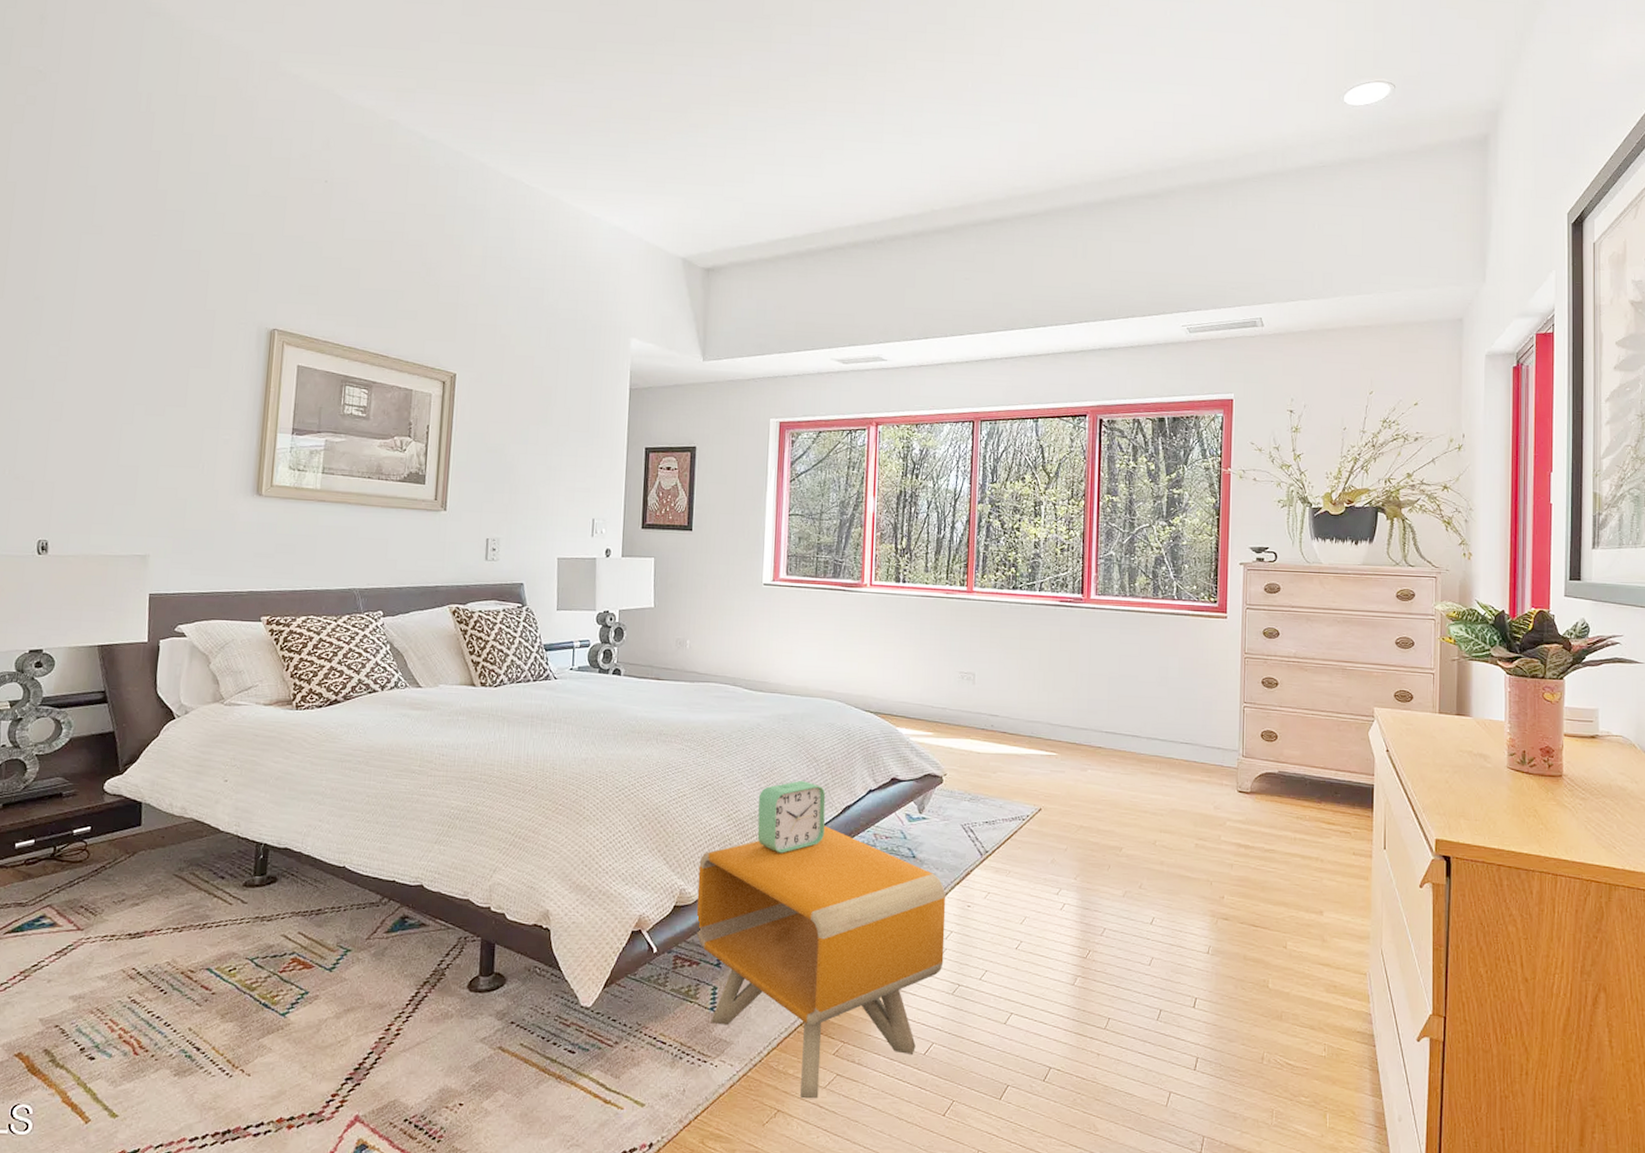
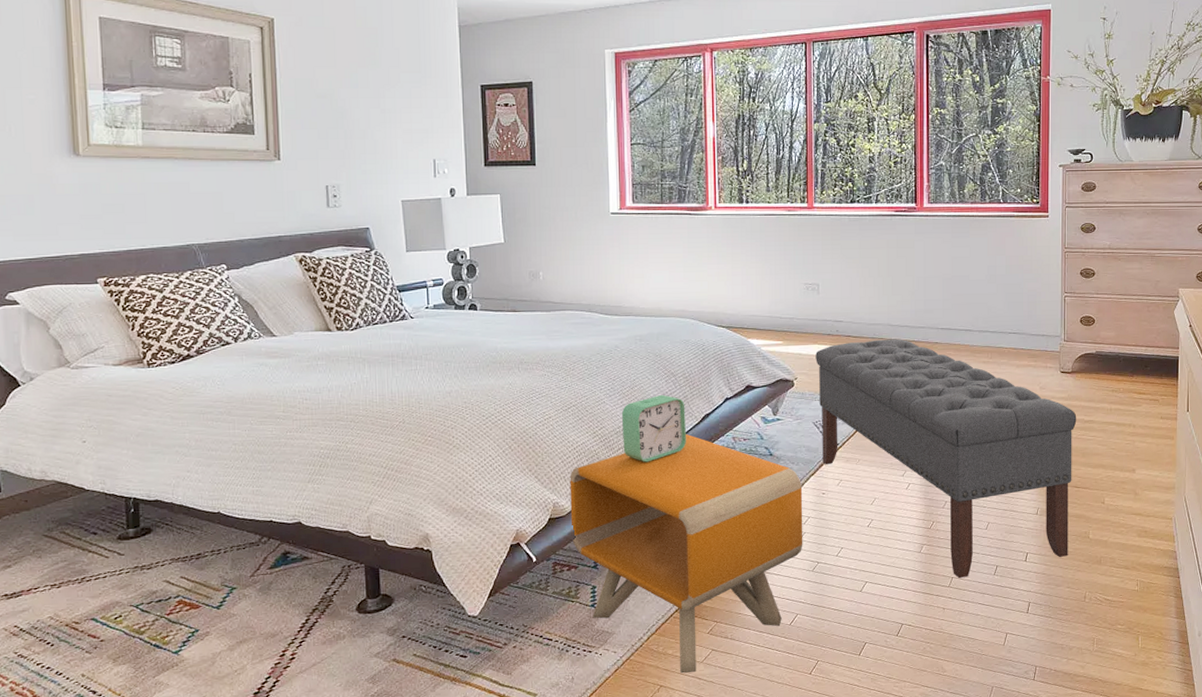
bench: none [967,738,1256,1021] -> present [815,339,1077,579]

